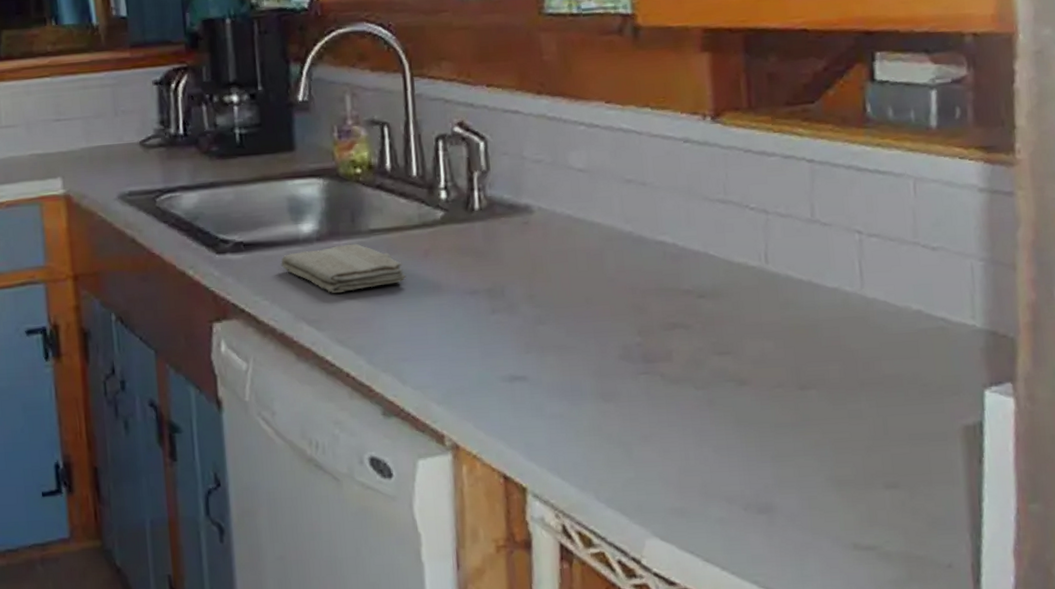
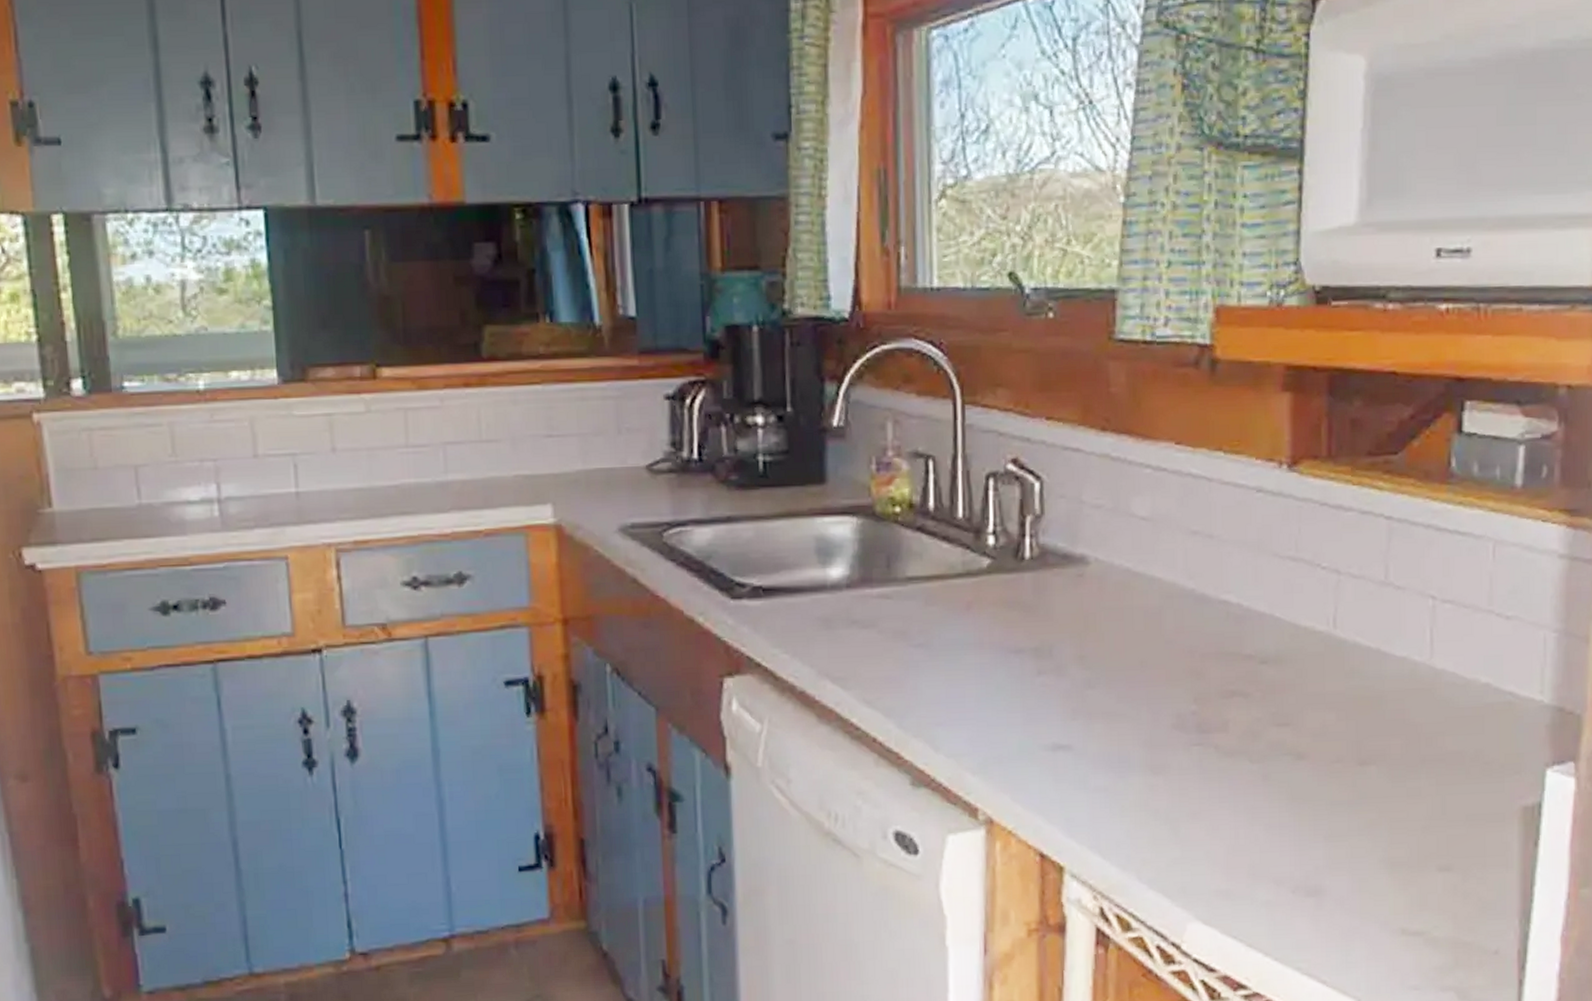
washcloth: present [281,243,407,294] -> none [804,592,946,649]

